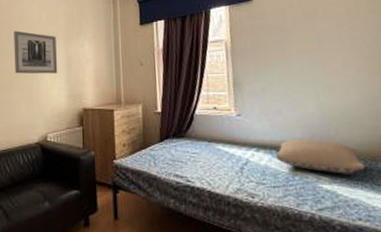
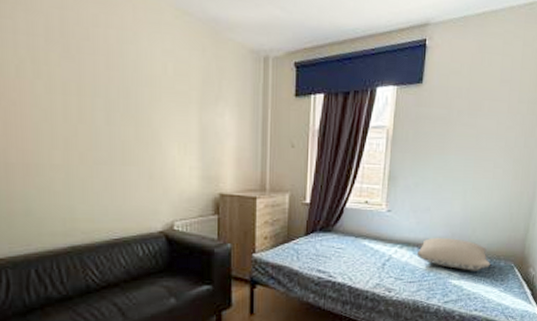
wall art: present [14,30,58,74] -> none [127,83,189,148]

